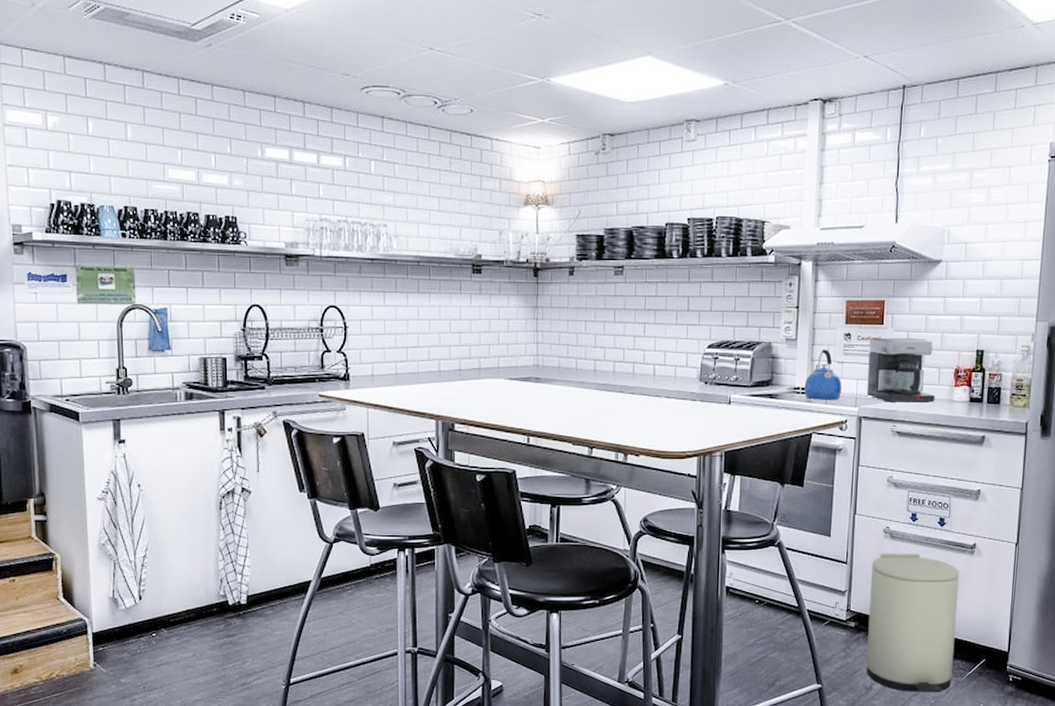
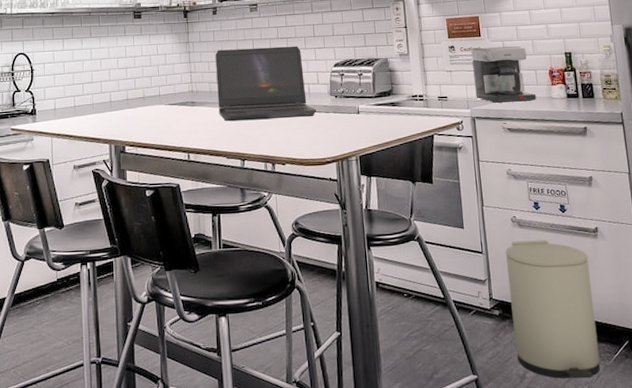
laptop computer: none [567,319,682,404] -> present [215,46,317,121]
kettle: present [804,349,843,400] -> none [421,60,454,105]

